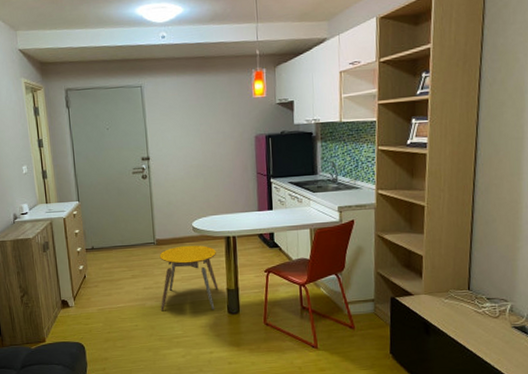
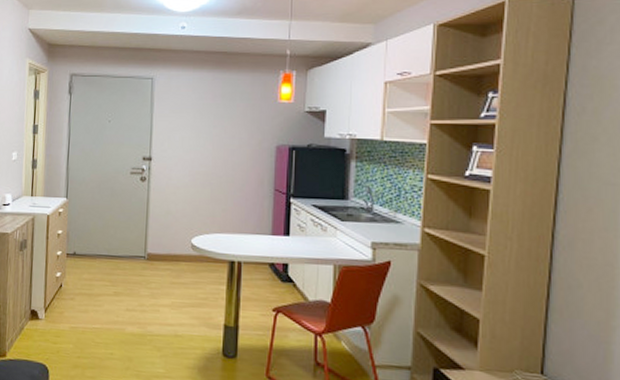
stool: present [159,245,219,310] -> none [143,264,216,350]

